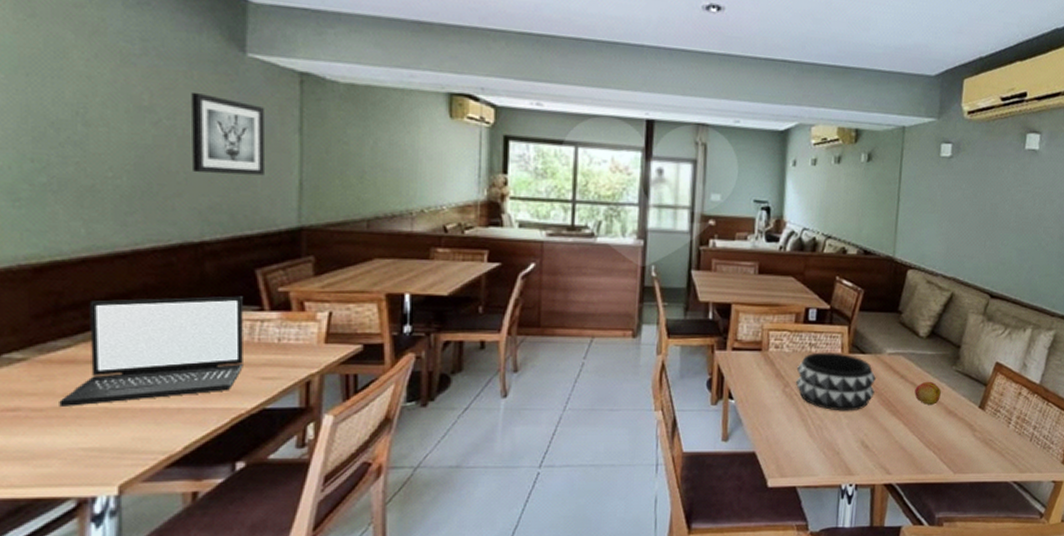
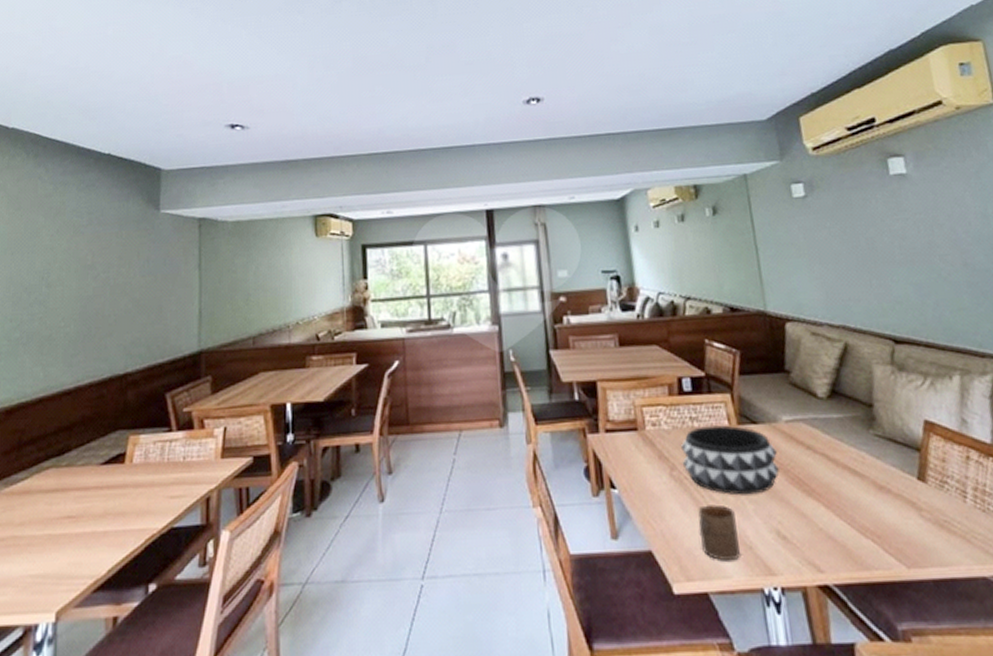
laptop: present [59,296,243,406] -> none [16,419,156,535]
wall art: present [191,91,264,176] -> none [120,247,172,314]
cup: none [798,418,831,463] -> present [698,504,740,561]
fruit: present [914,381,941,405] -> none [828,450,864,480]

